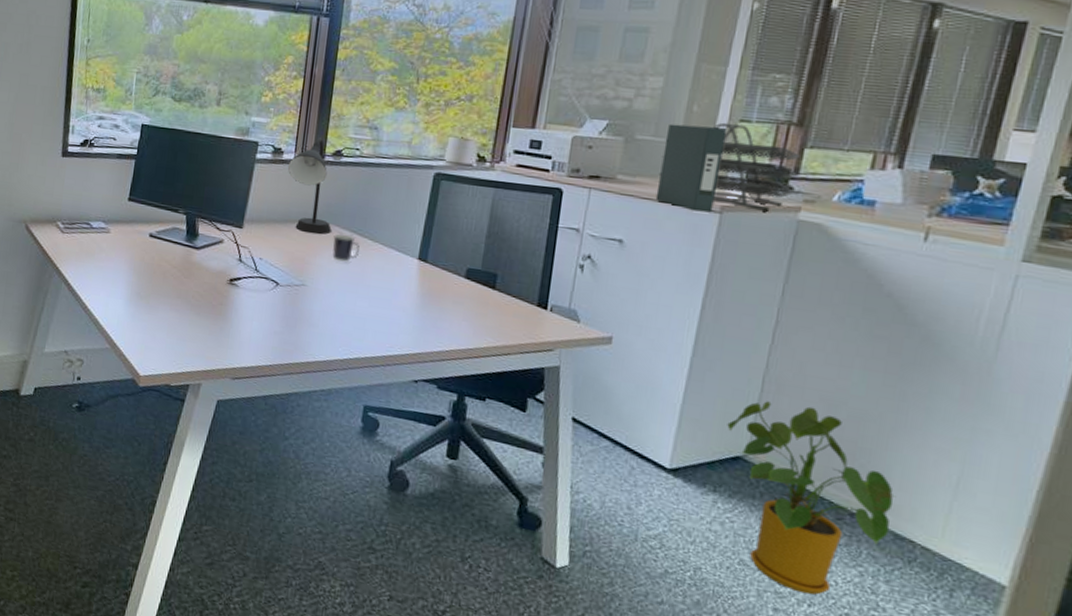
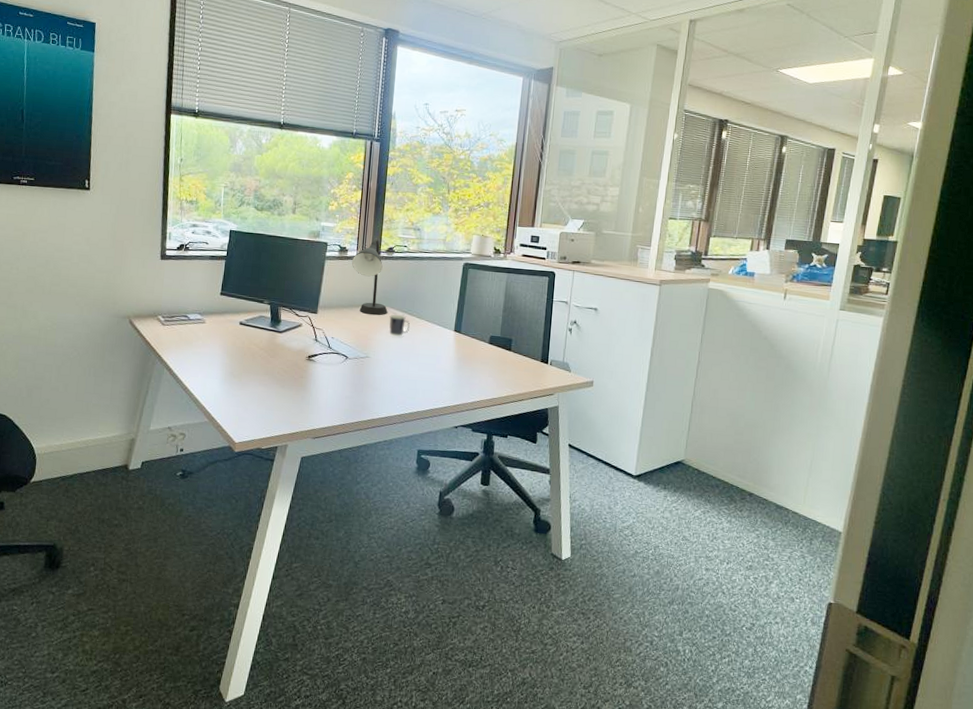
binder: present [655,123,728,213] -> none [617,221,662,286]
file organizer: present [658,122,801,212] -> none [619,220,708,283]
house plant: present [727,401,897,595] -> none [671,419,776,556]

